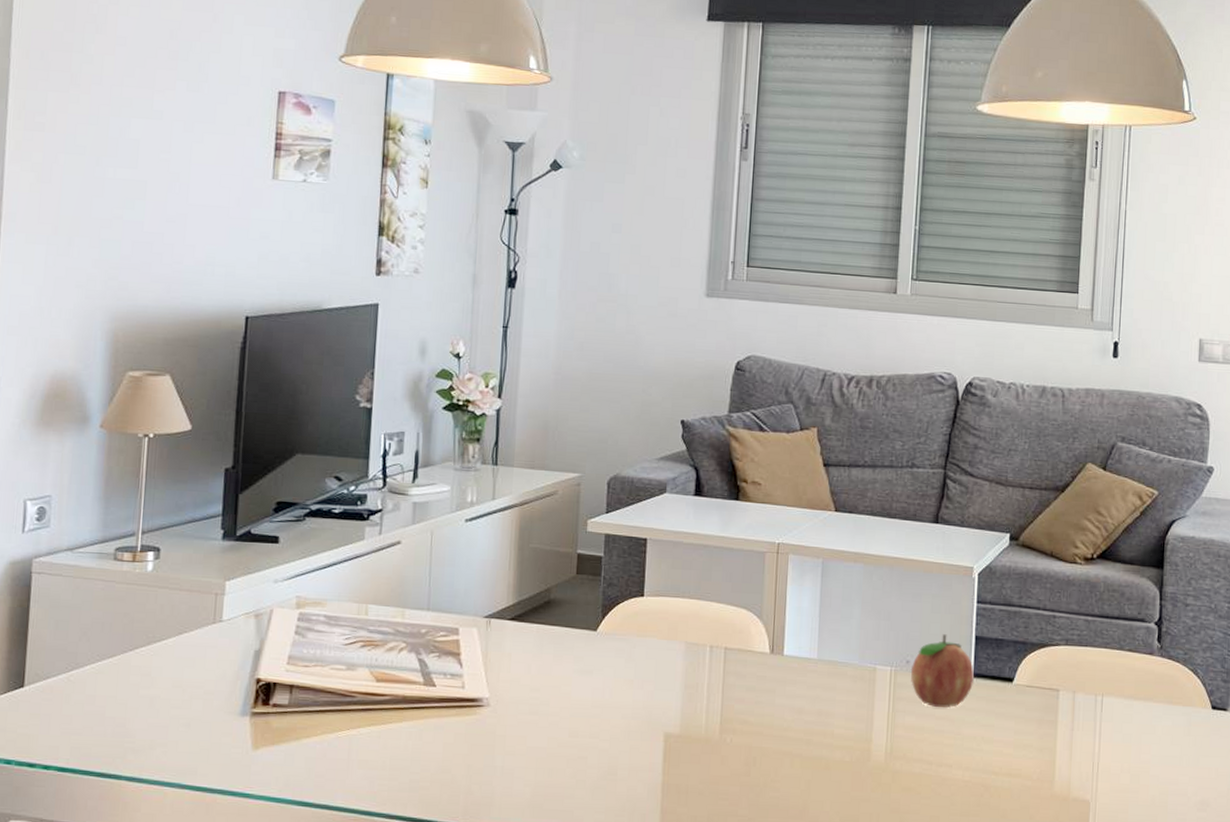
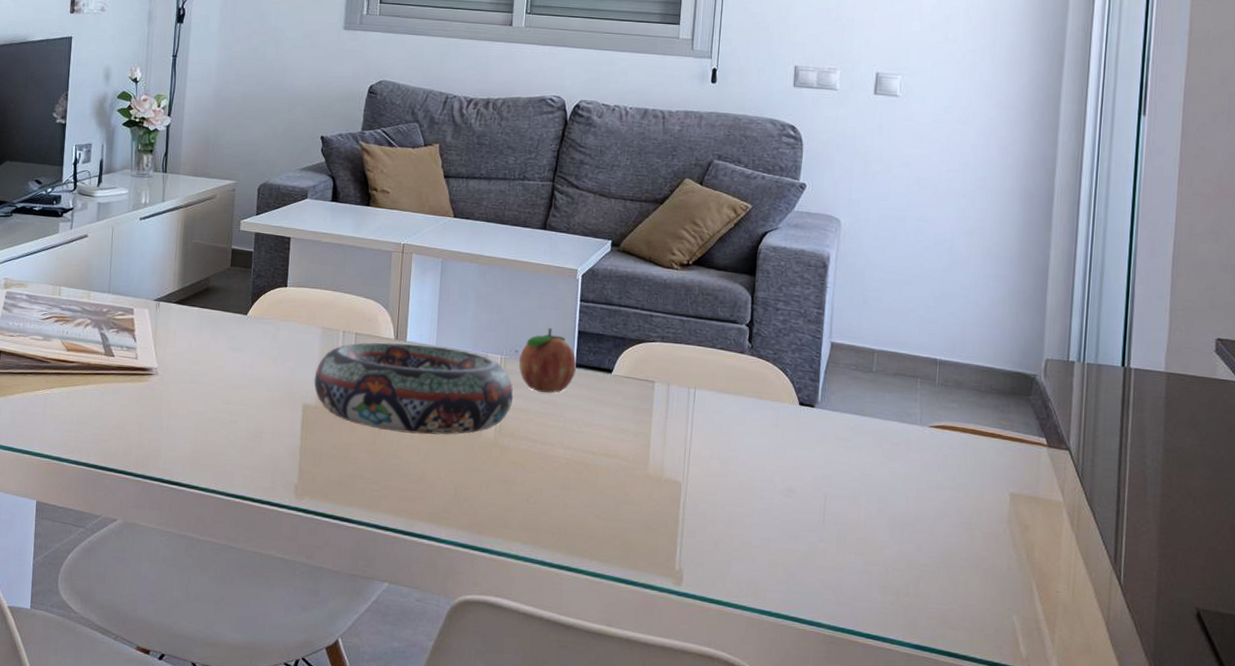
decorative bowl: none [677,657,906,762] -> present [314,342,514,435]

